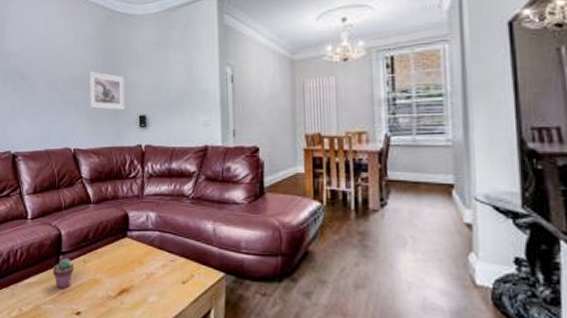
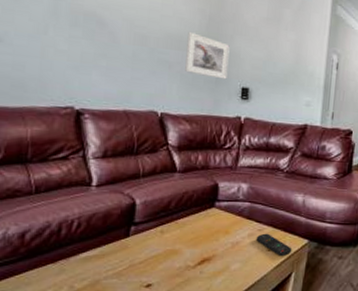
potted succulent: present [52,258,75,289] -> none [119,229,149,262]
remote control: none [169,264,208,291] -> present [255,233,292,257]

